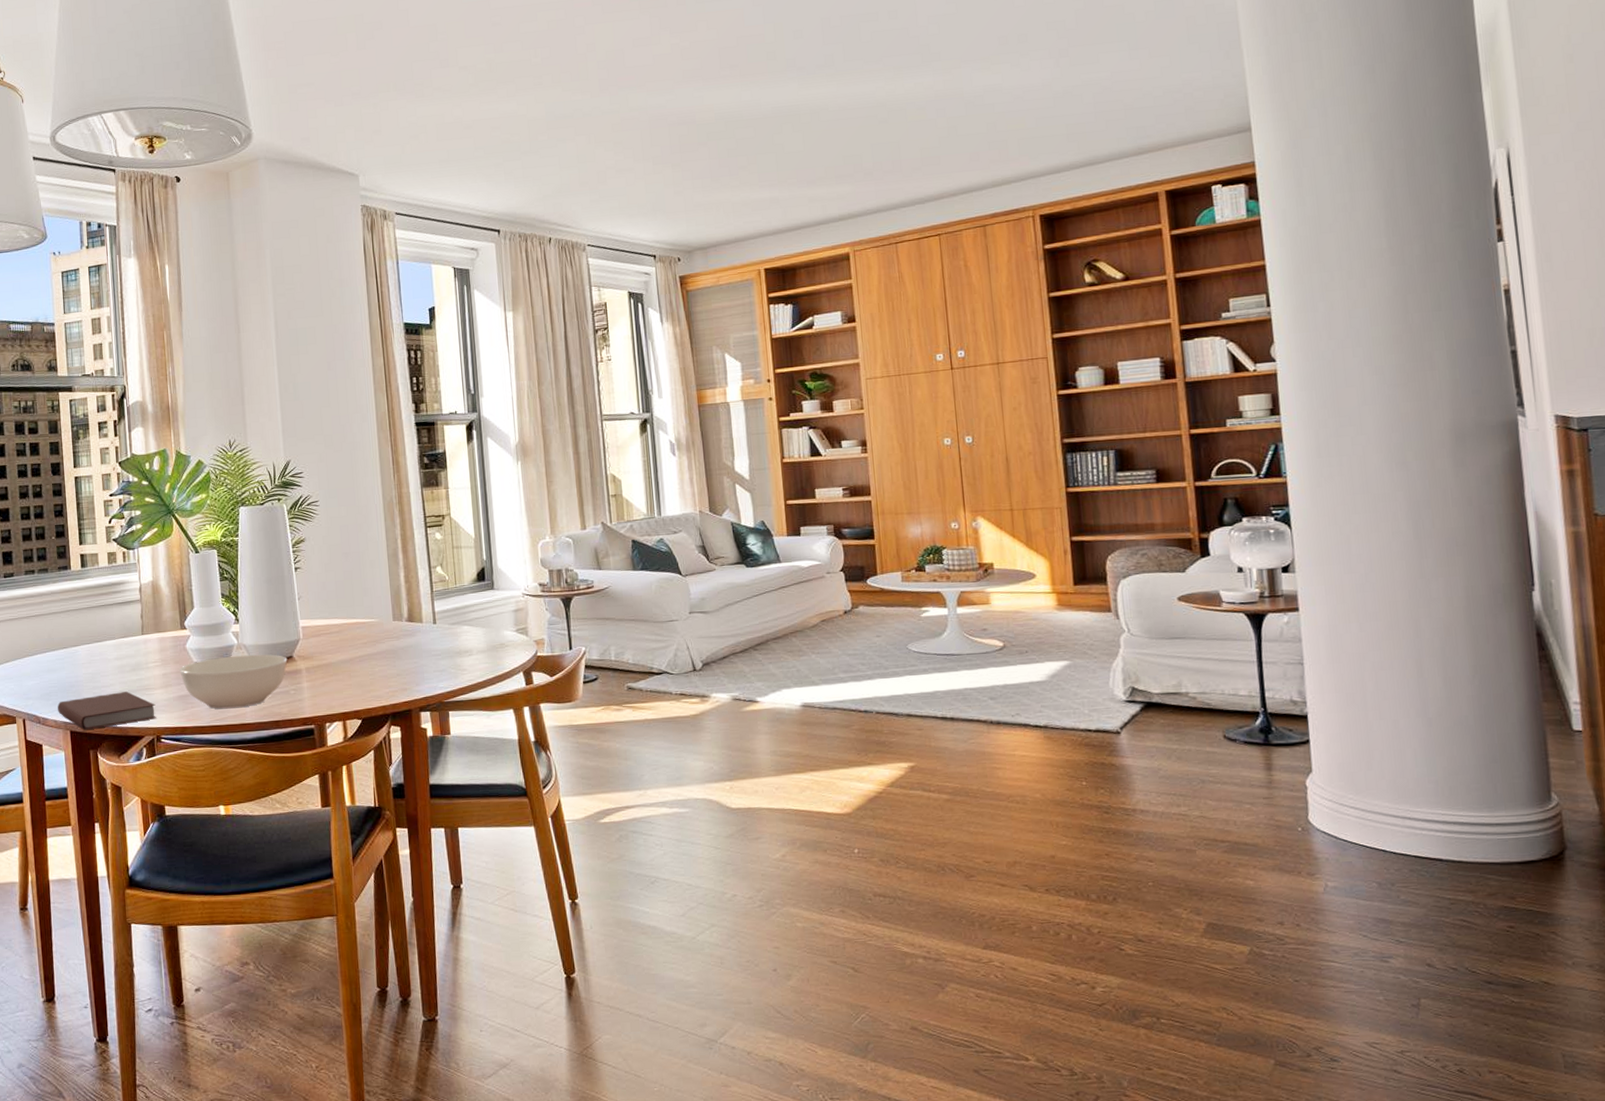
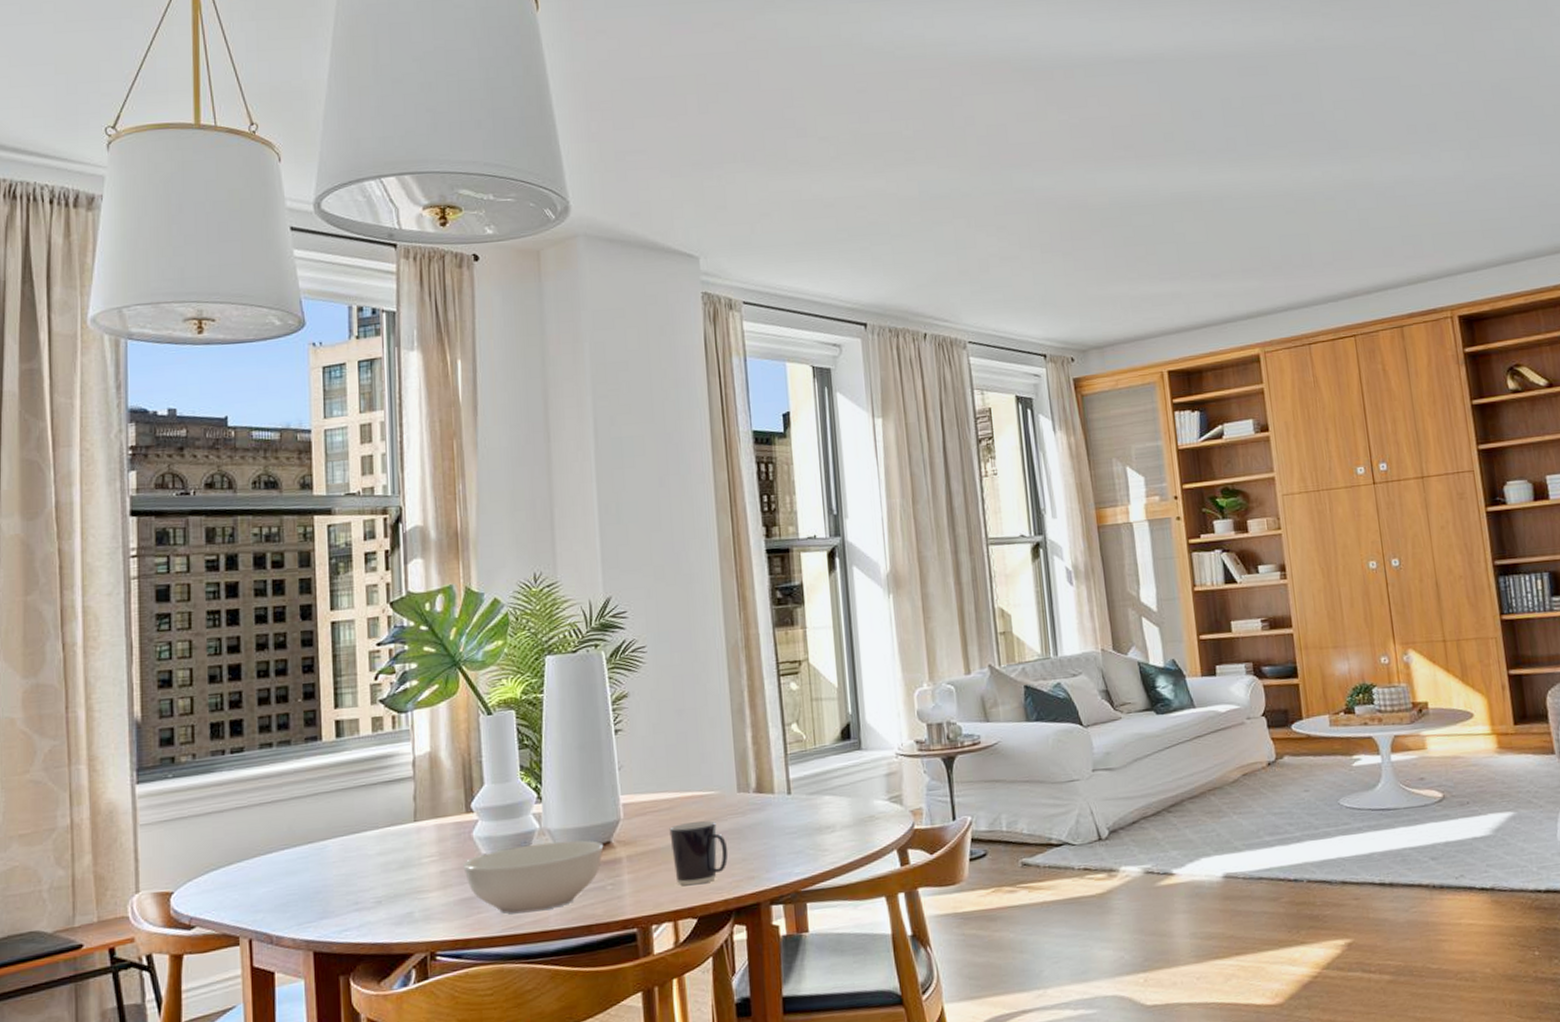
book: present [57,691,156,731] -> none [297,896,431,950]
mug: none [339,643,386,694] -> present [669,821,729,886]

